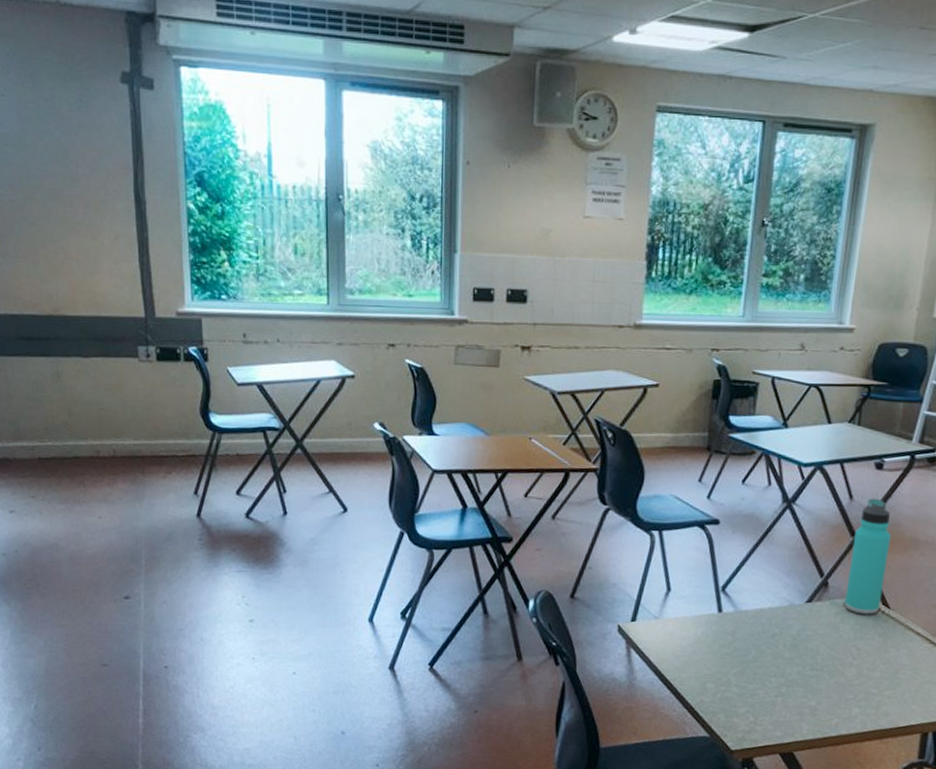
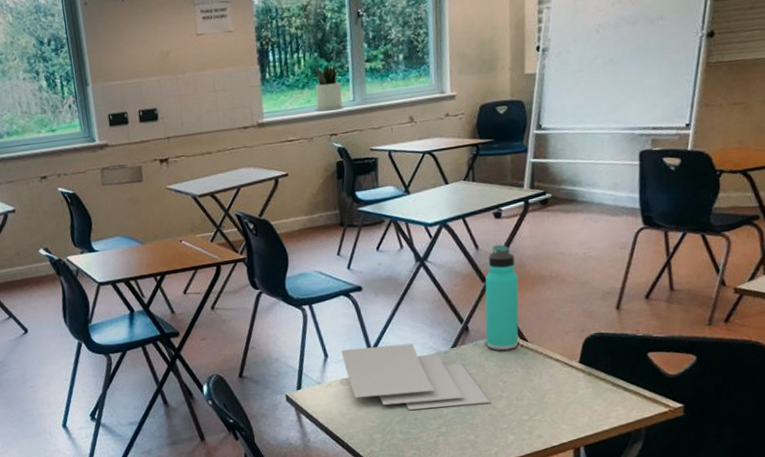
papers: none [685,585,839,669] -> present [341,343,490,410]
planter: none [699,271,733,324] -> present [314,63,345,112]

